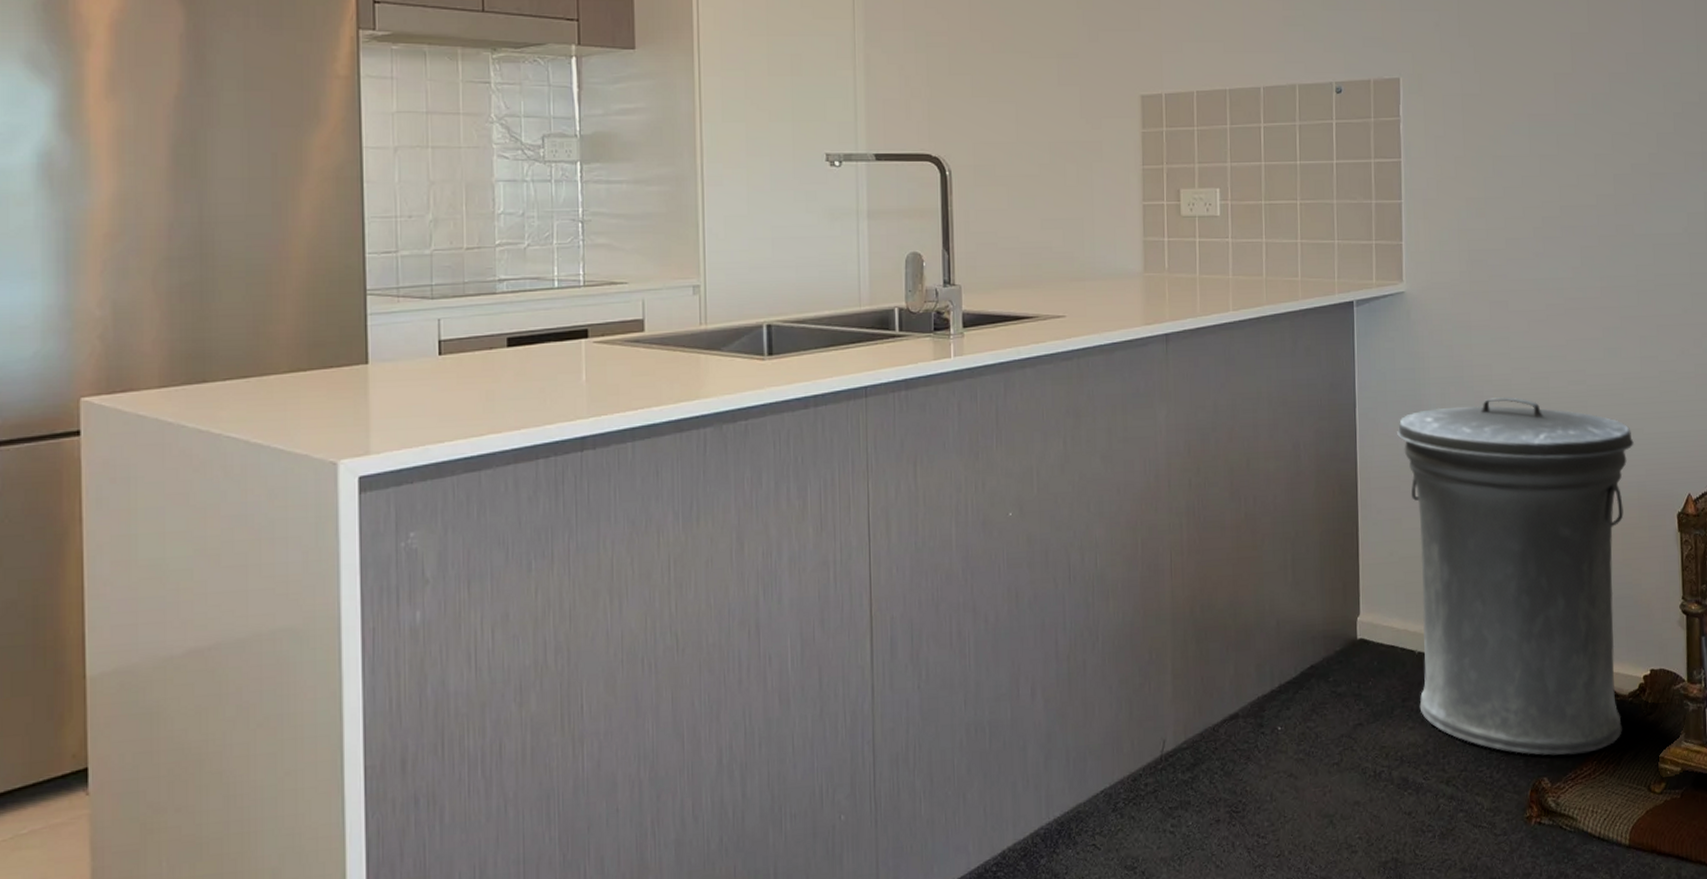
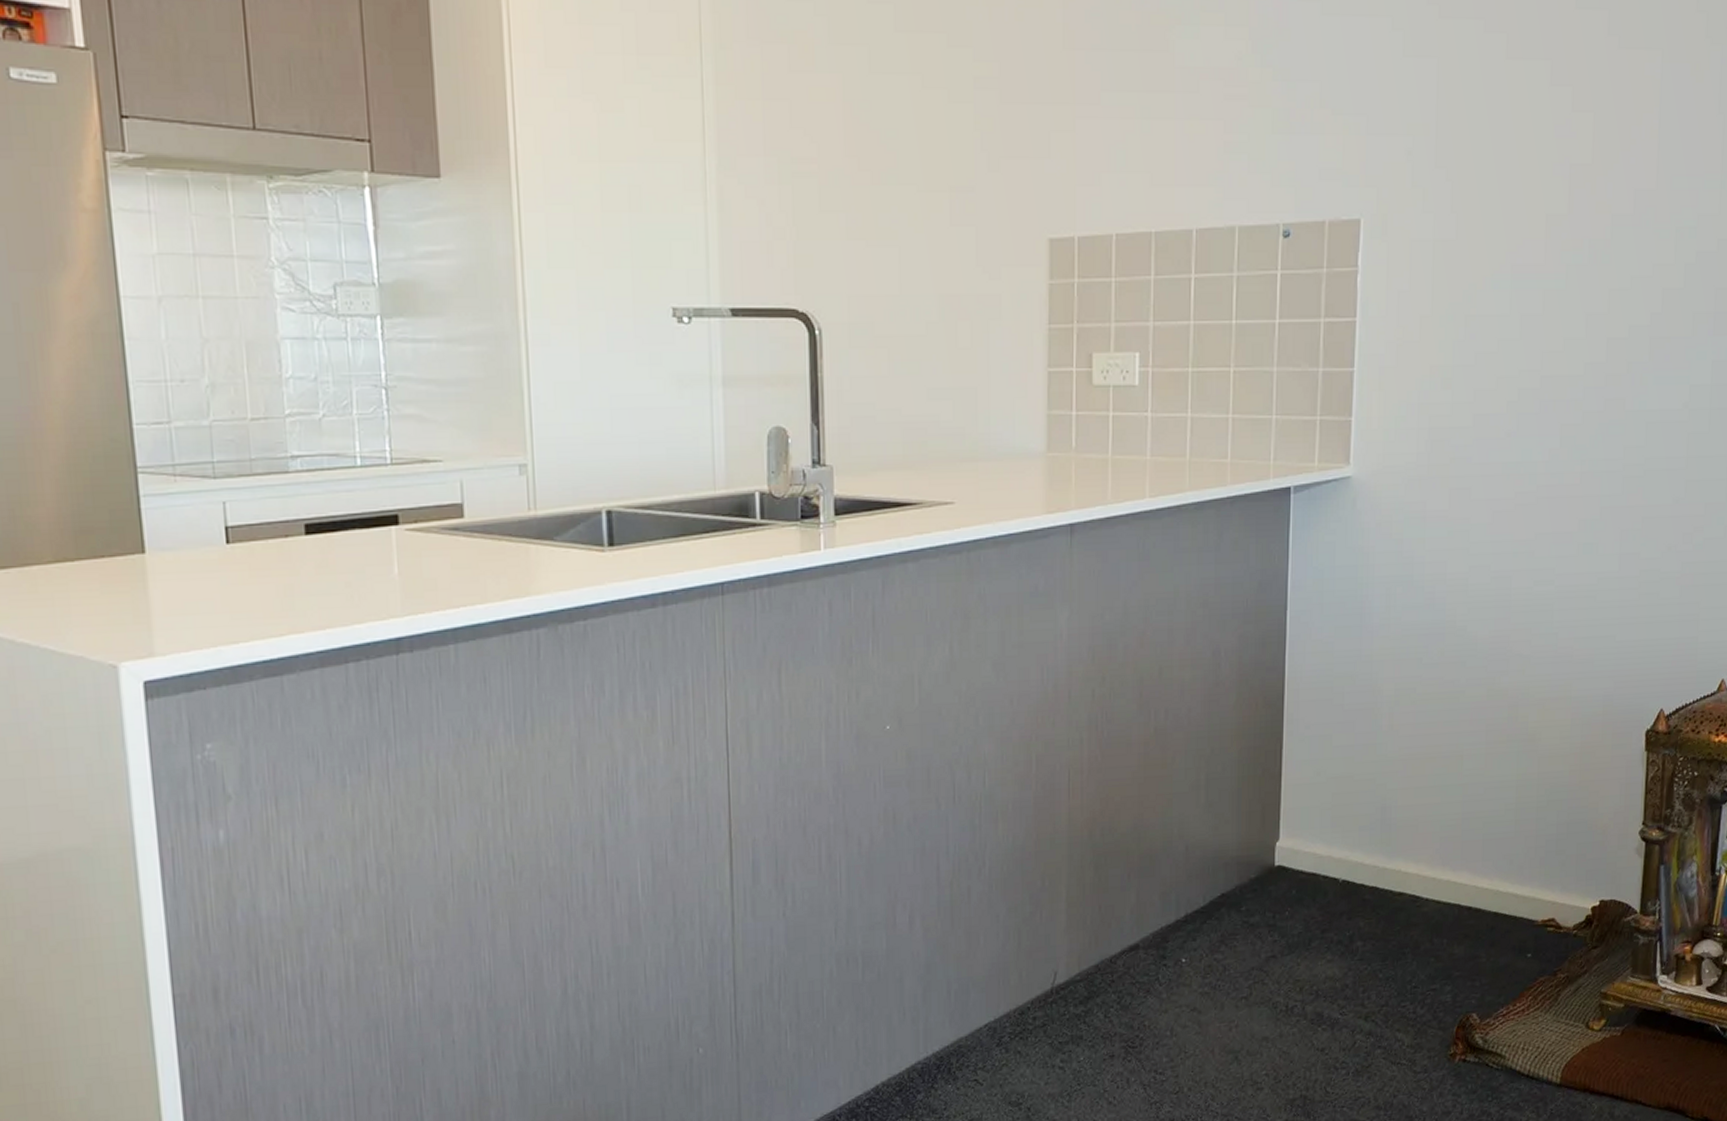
trash can: present [1397,397,1634,756] -> none [1333,599,1604,991]

